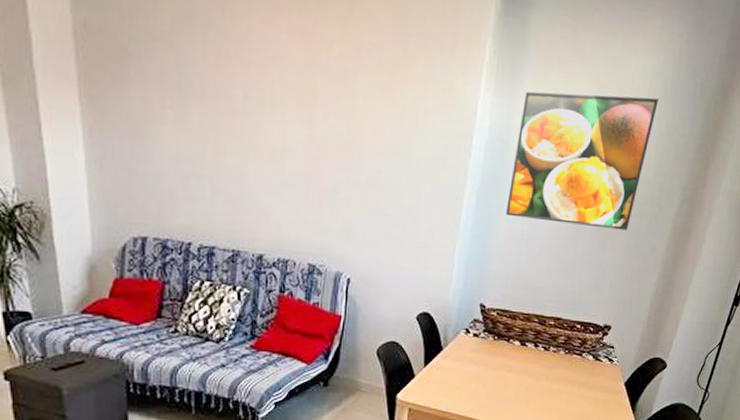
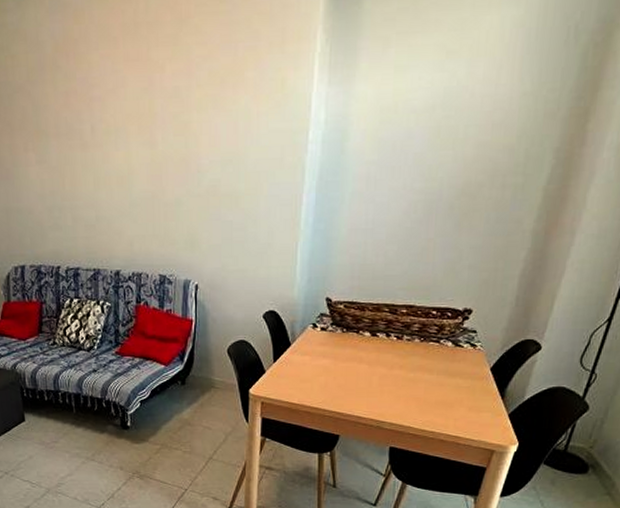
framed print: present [506,91,659,230] -> none [348,54,520,207]

